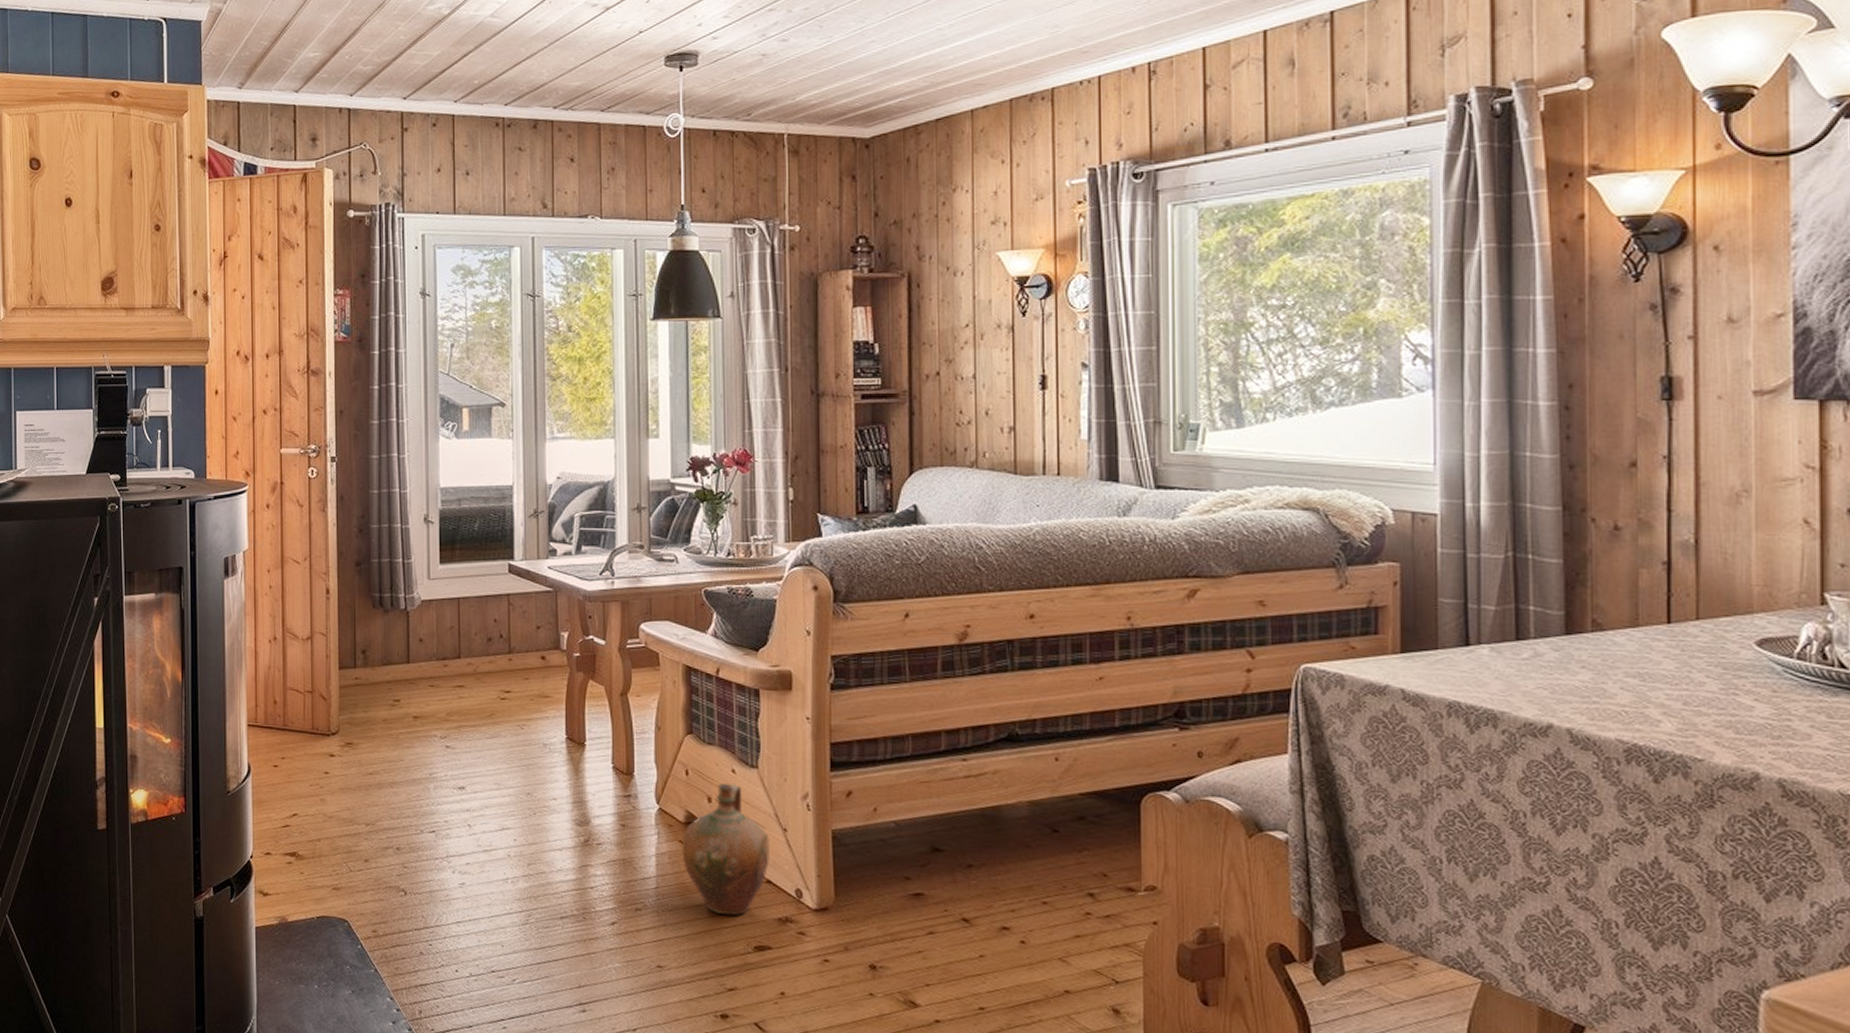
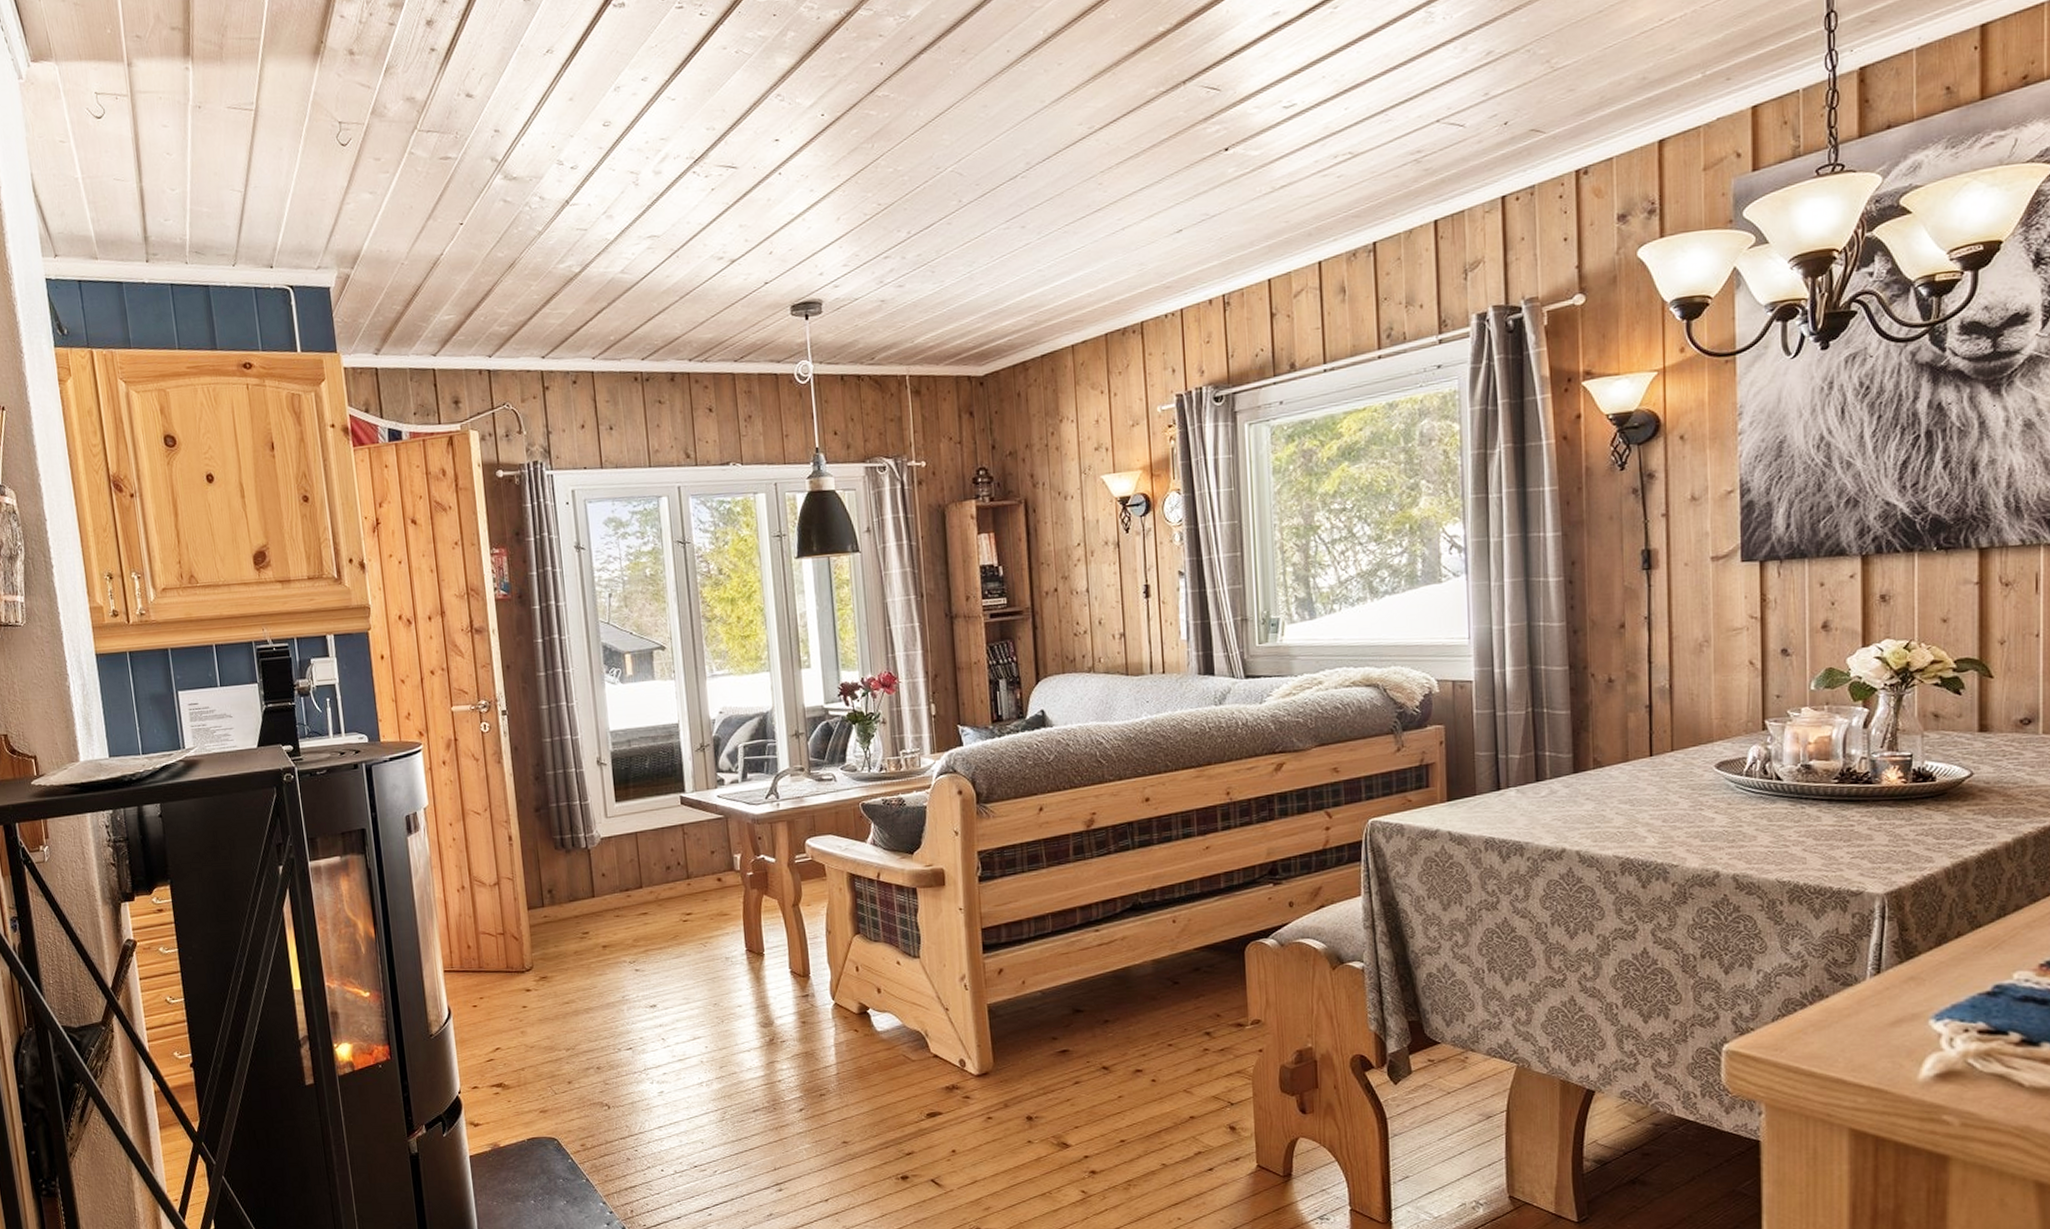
ceramic jug: present [681,783,769,916] -> none [857,974,935,1090]

